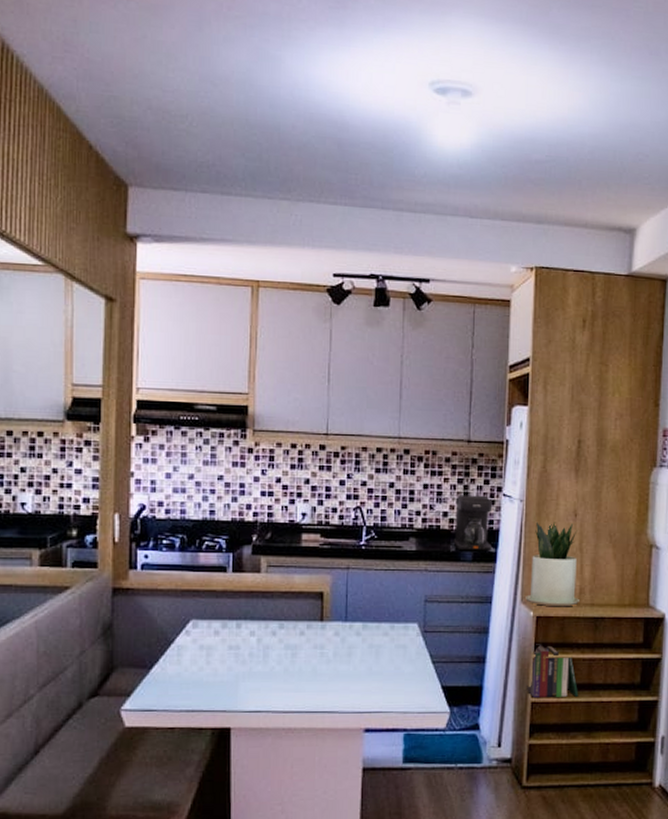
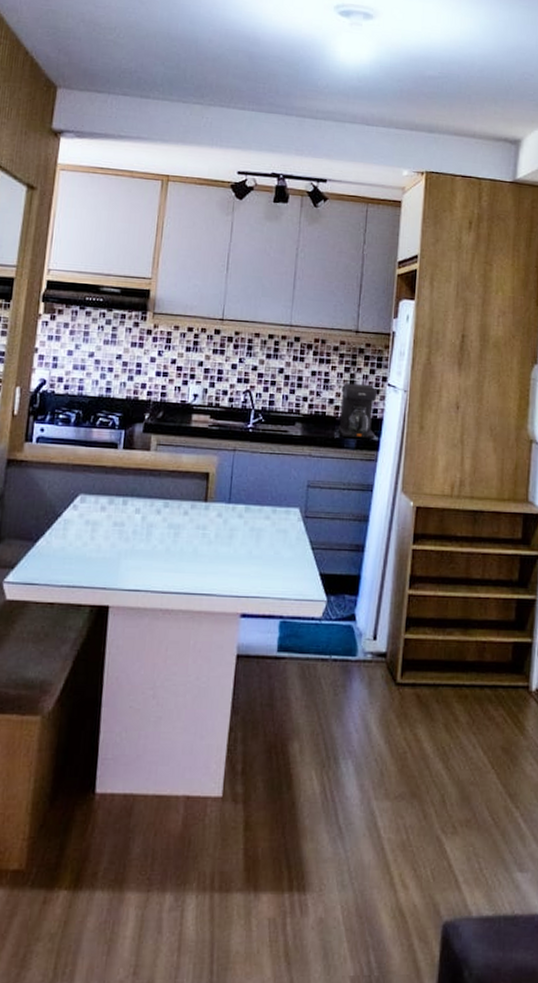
planter: present [525,521,581,607] -> none [406,412,460,499]
books: present [527,644,579,699] -> none [404,535,457,592]

